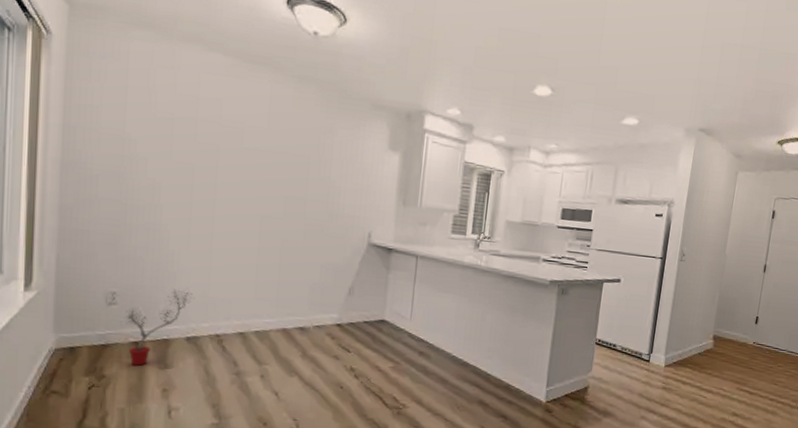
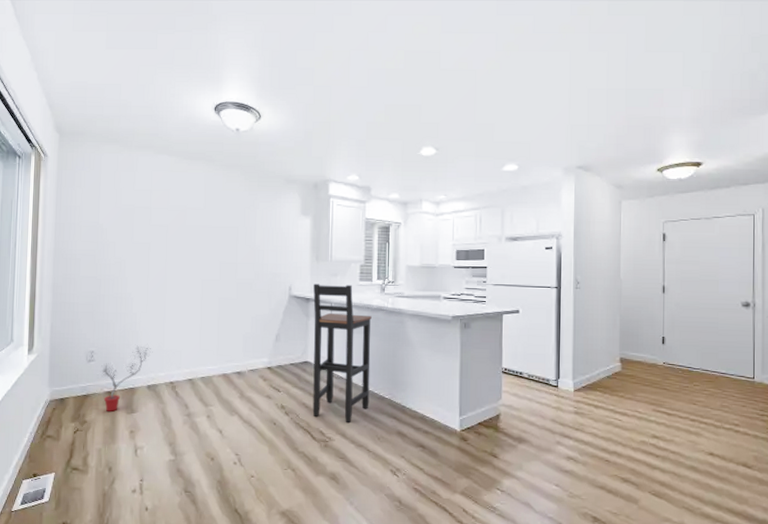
bar stool: none [386,232,462,390] -> present [312,284,372,424]

